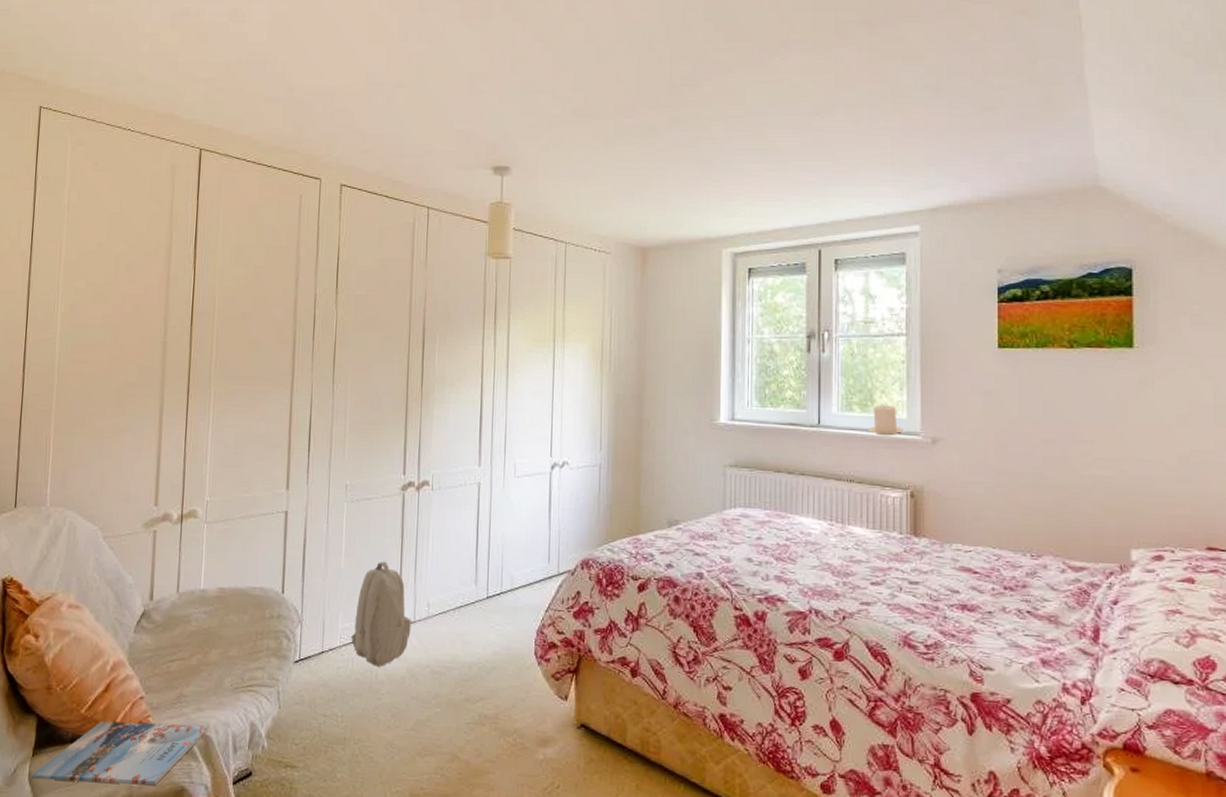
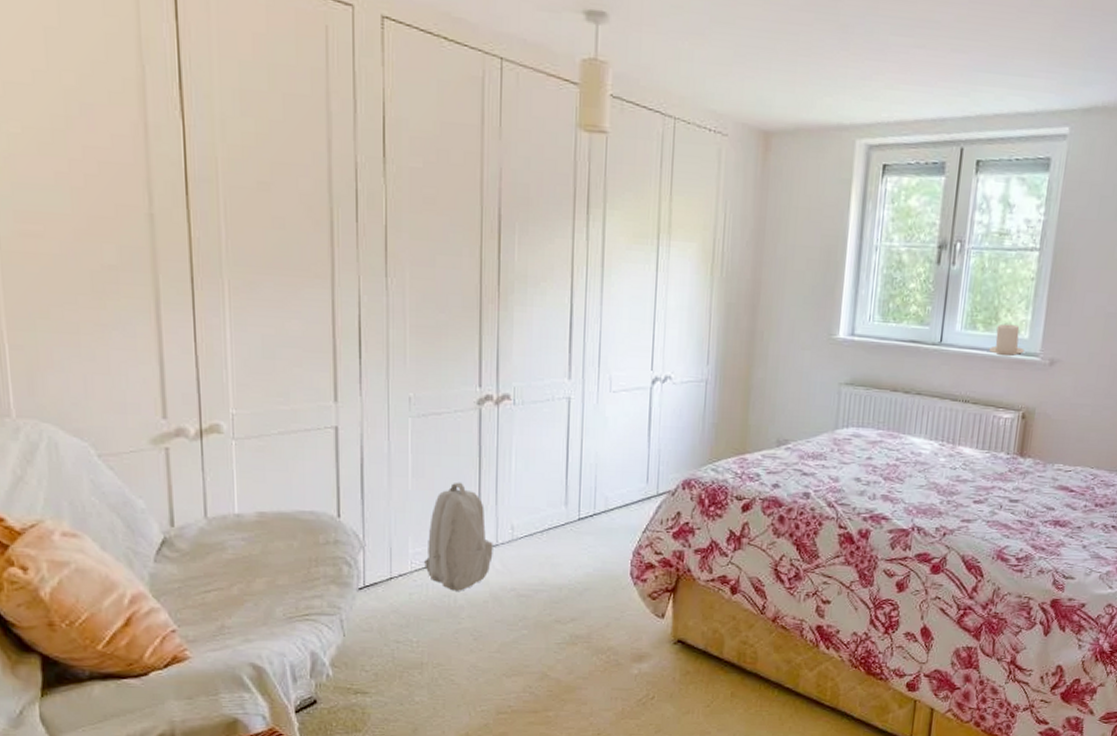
magazine: present [32,721,210,785] -> none [44,656,262,720]

